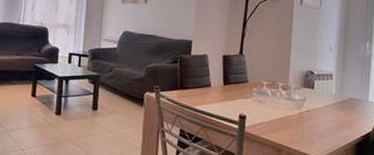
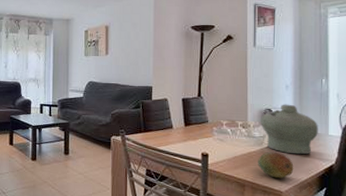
fruit: none [295,115,332,145] -> present [258,151,294,179]
jar: none [302,67,359,121] -> present [261,104,318,155]

